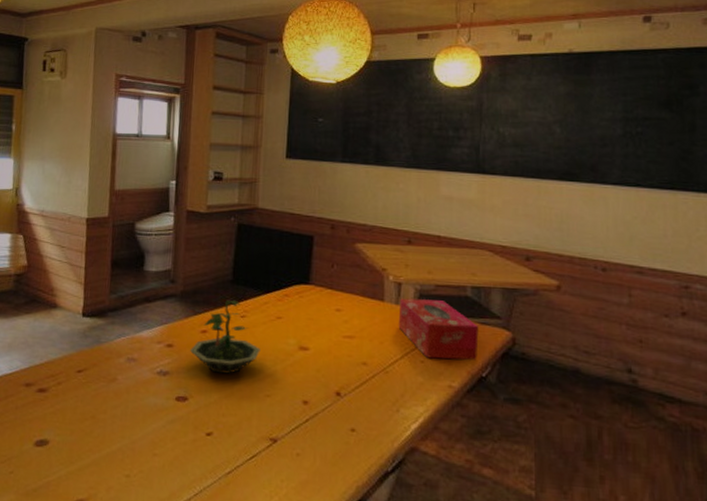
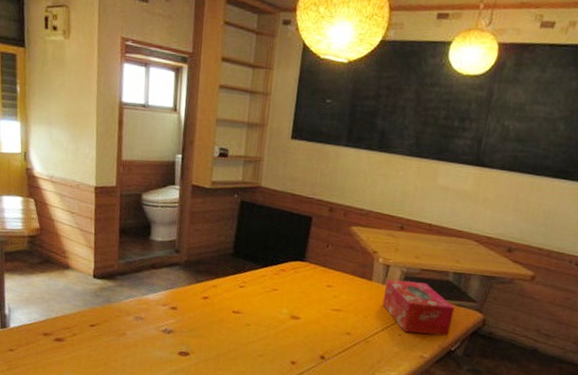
terrarium: present [190,299,261,374] -> none [192,270,256,335]

